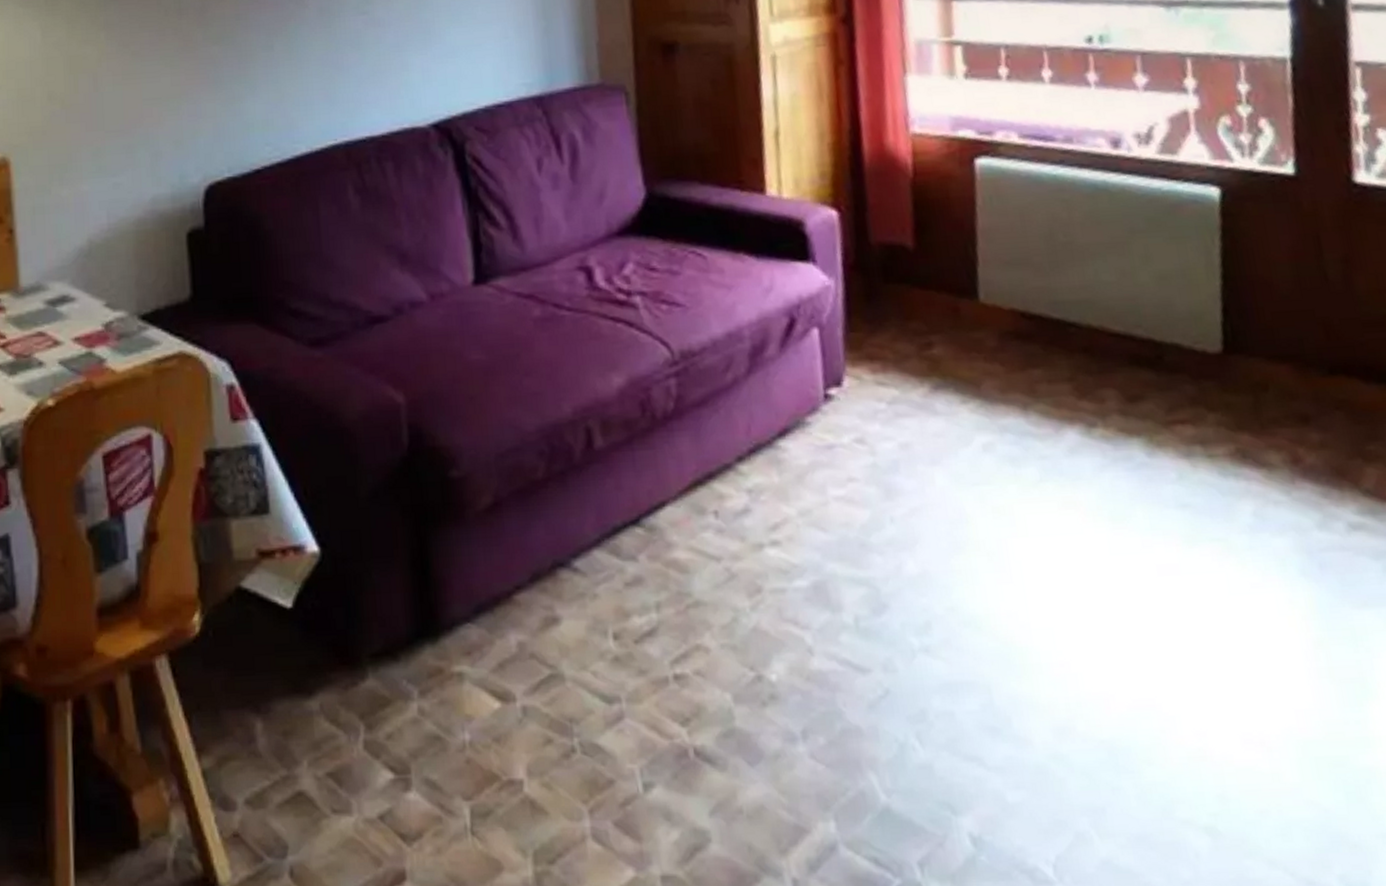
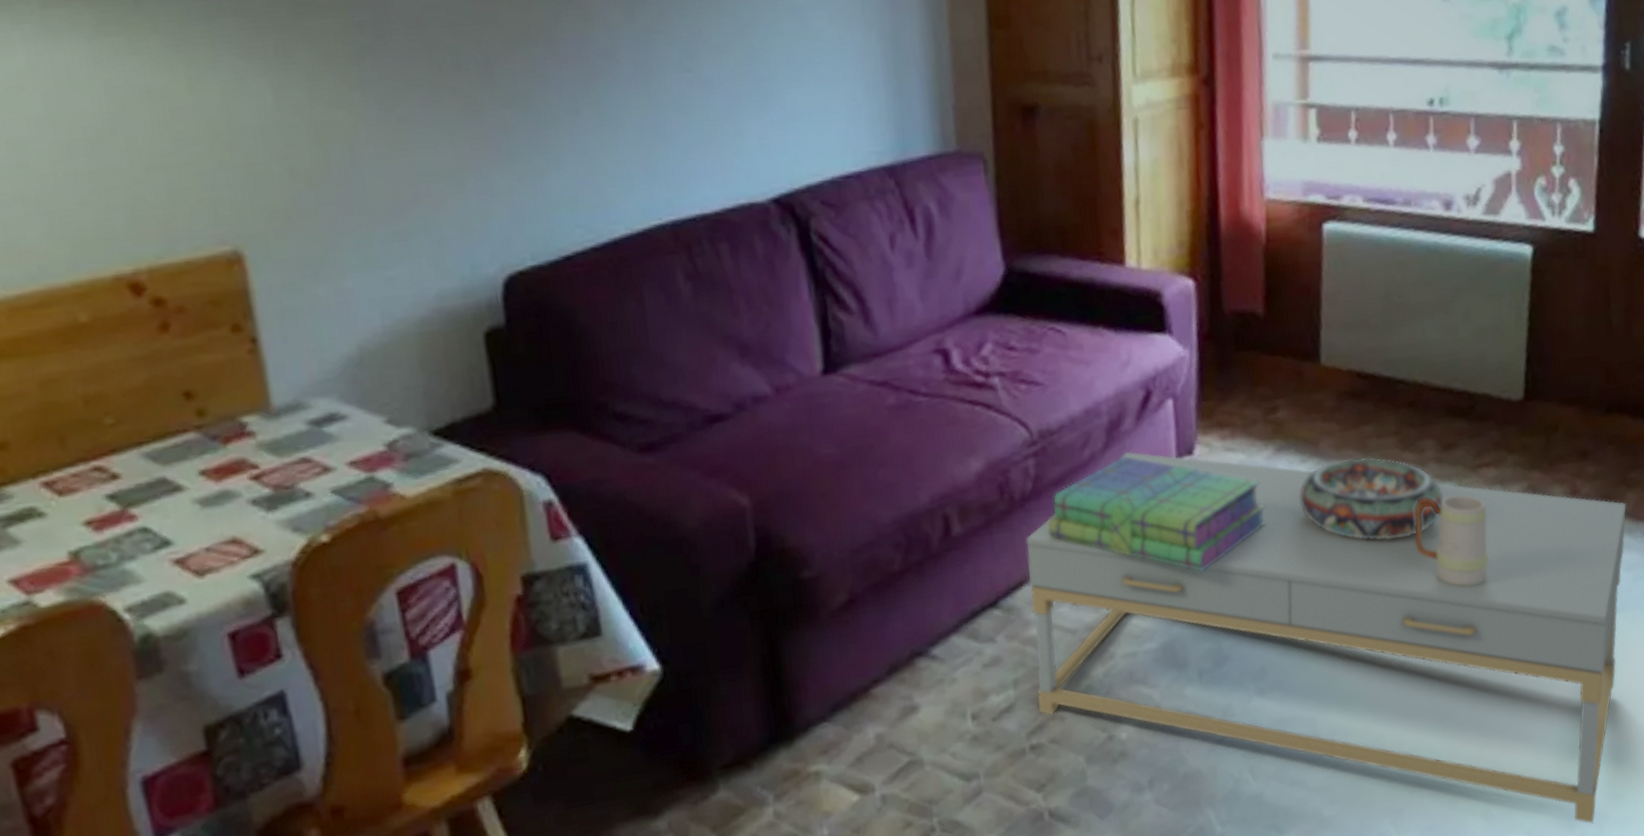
coffee table: none [668,379,1372,864] -> present [1026,452,1626,824]
stack of books: none [690,383,925,509] -> present [1048,456,1266,571]
decorative bowl: none [962,402,1131,495] -> present [1300,457,1443,540]
mug: none [1097,452,1192,557] -> present [1414,495,1488,587]

